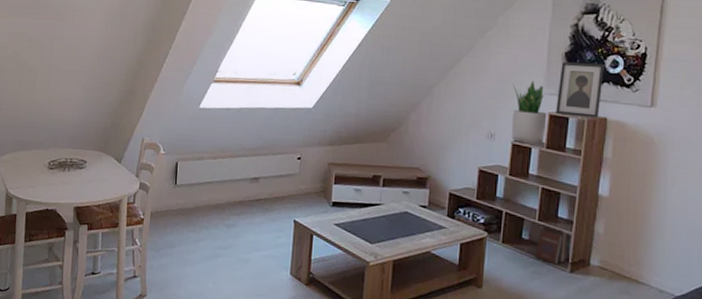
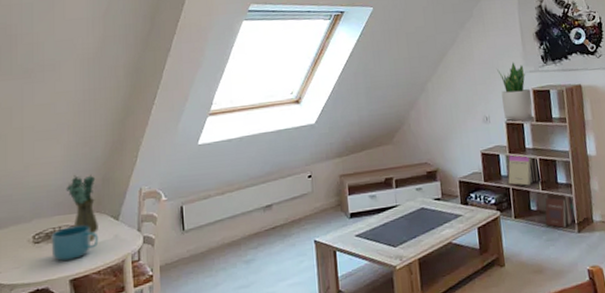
cup: none [61,160,102,190] -> present [51,225,99,261]
vase: none [80,115,106,178] -> present [66,175,99,242]
books: none [503,176,541,213] -> present [508,153,543,186]
picture frame: present [556,62,604,118] -> none [534,37,575,89]

